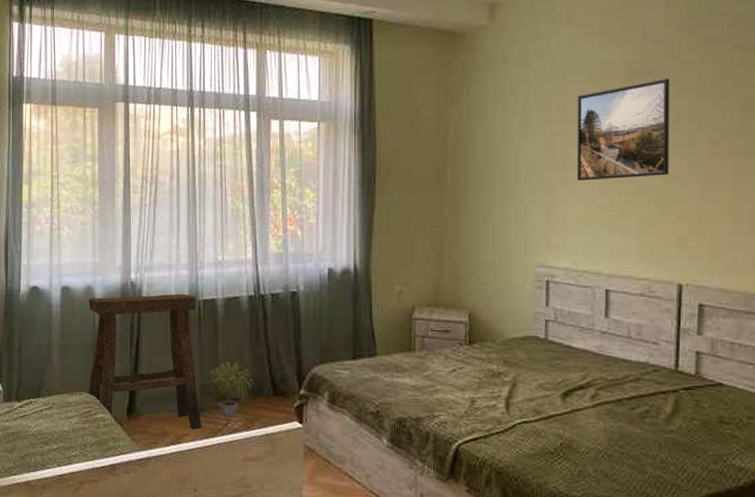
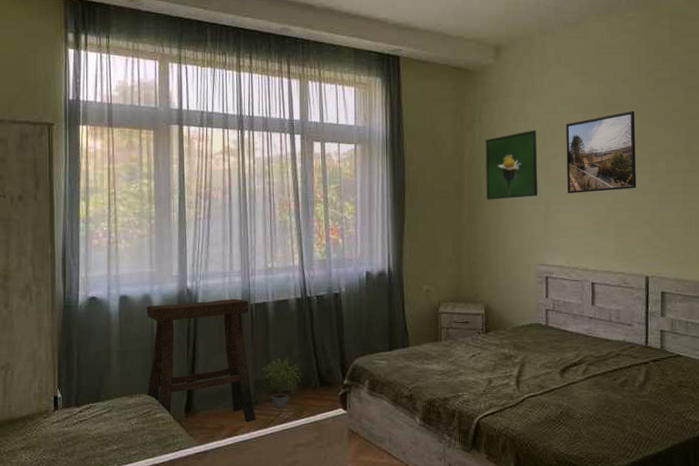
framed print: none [474,103,540,188] -> present [485,129,538,200]

